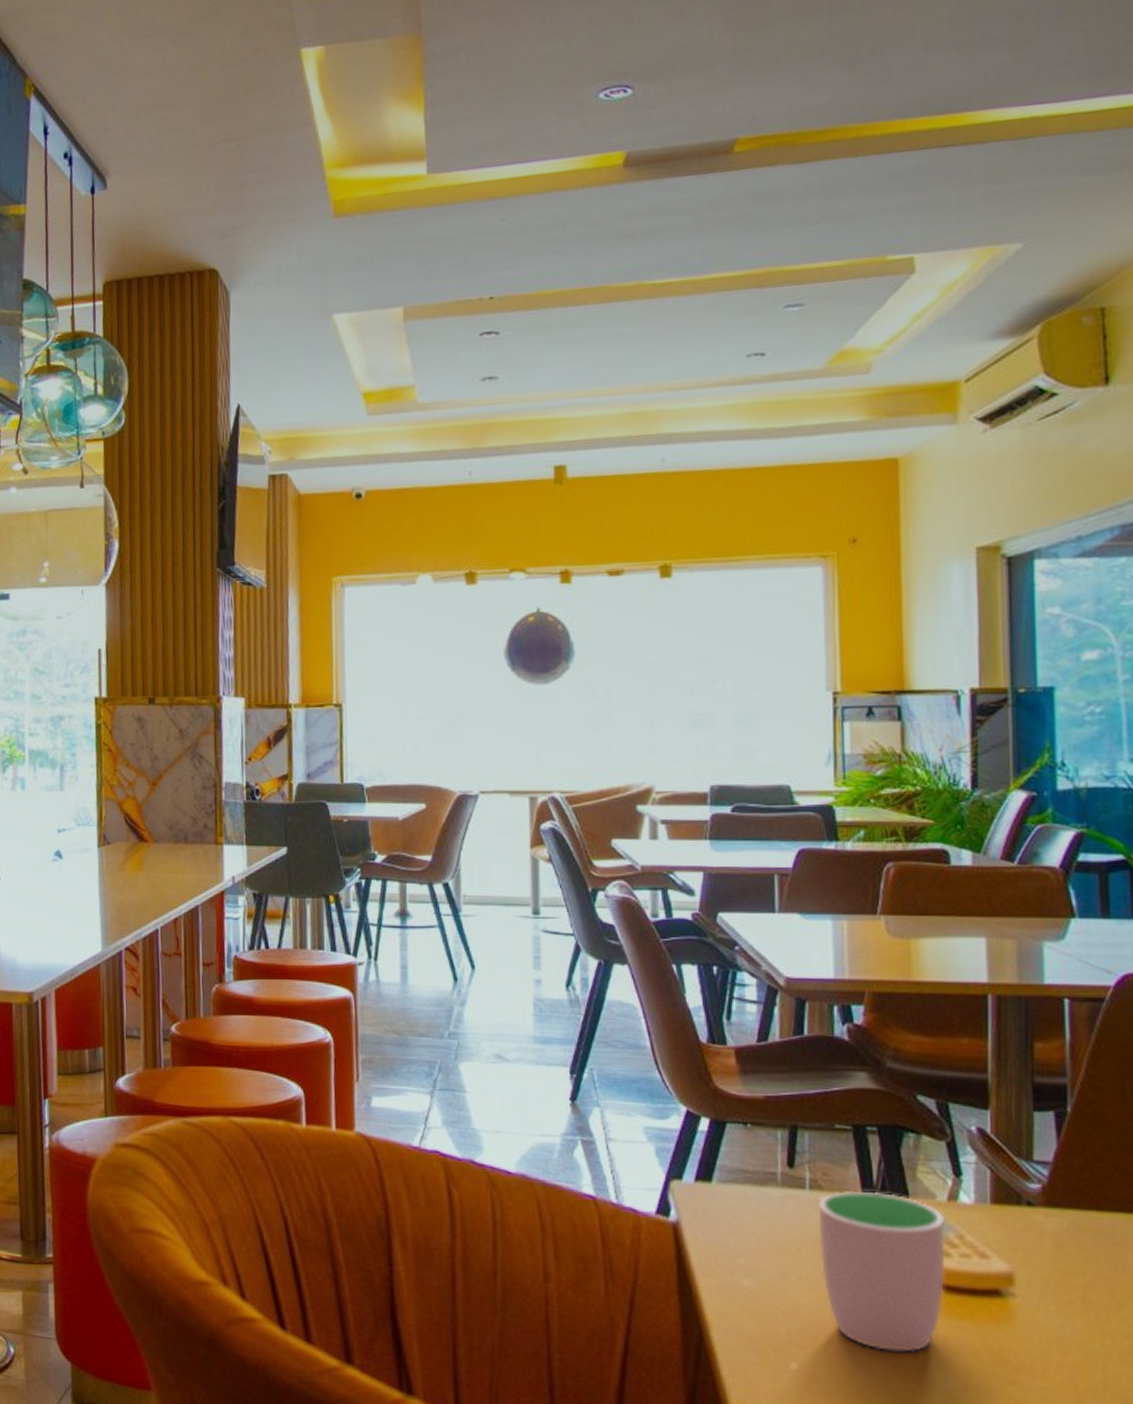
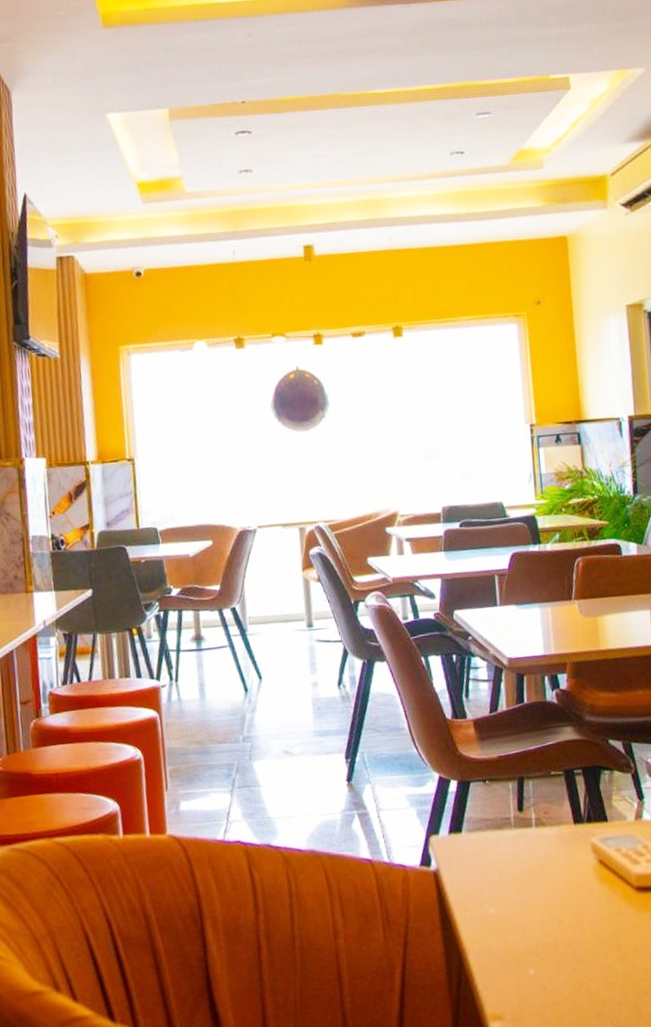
cup: present [818,1190,946,1353] -> none [543,820,637,947]

